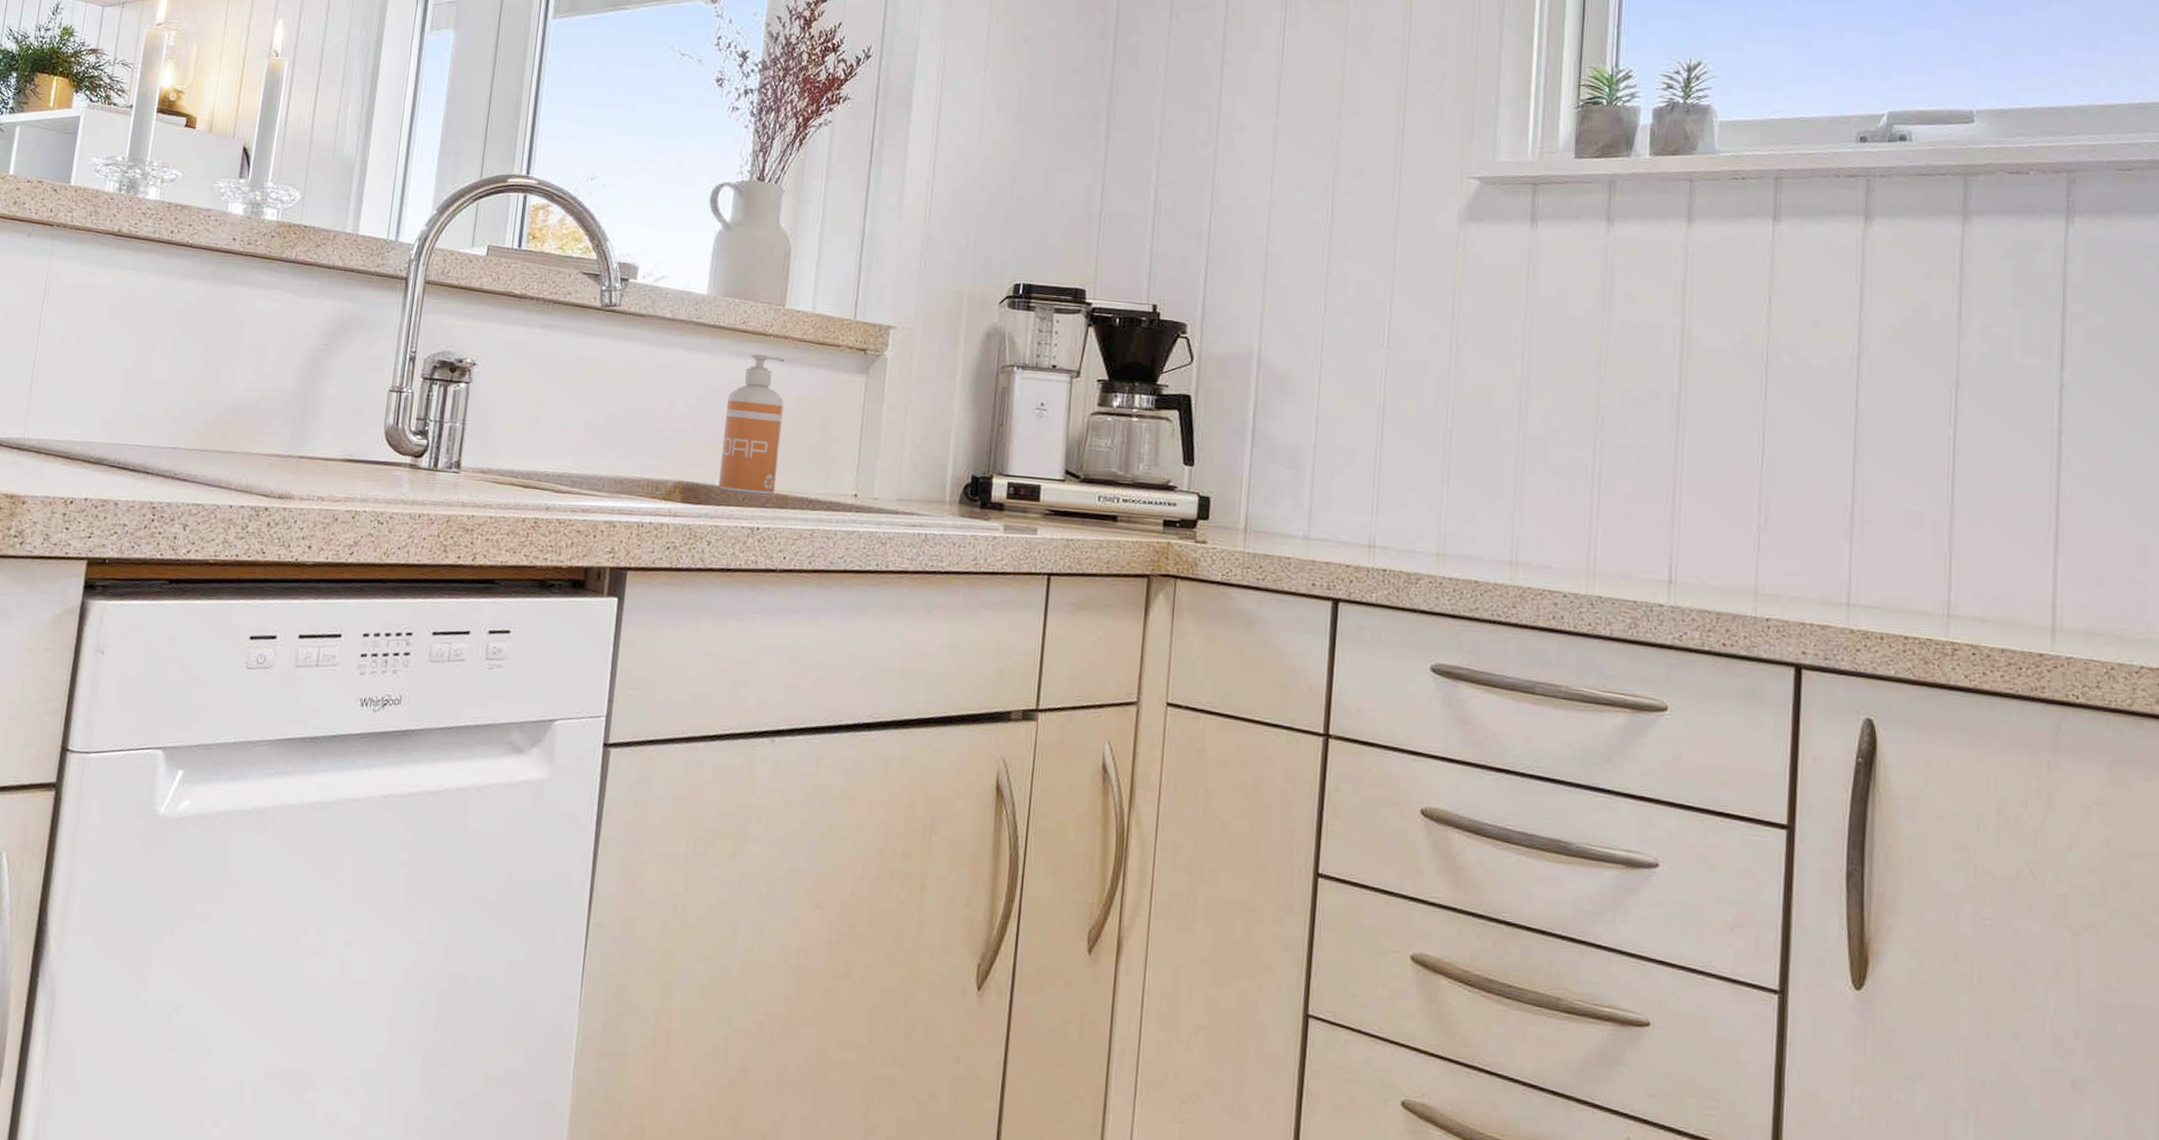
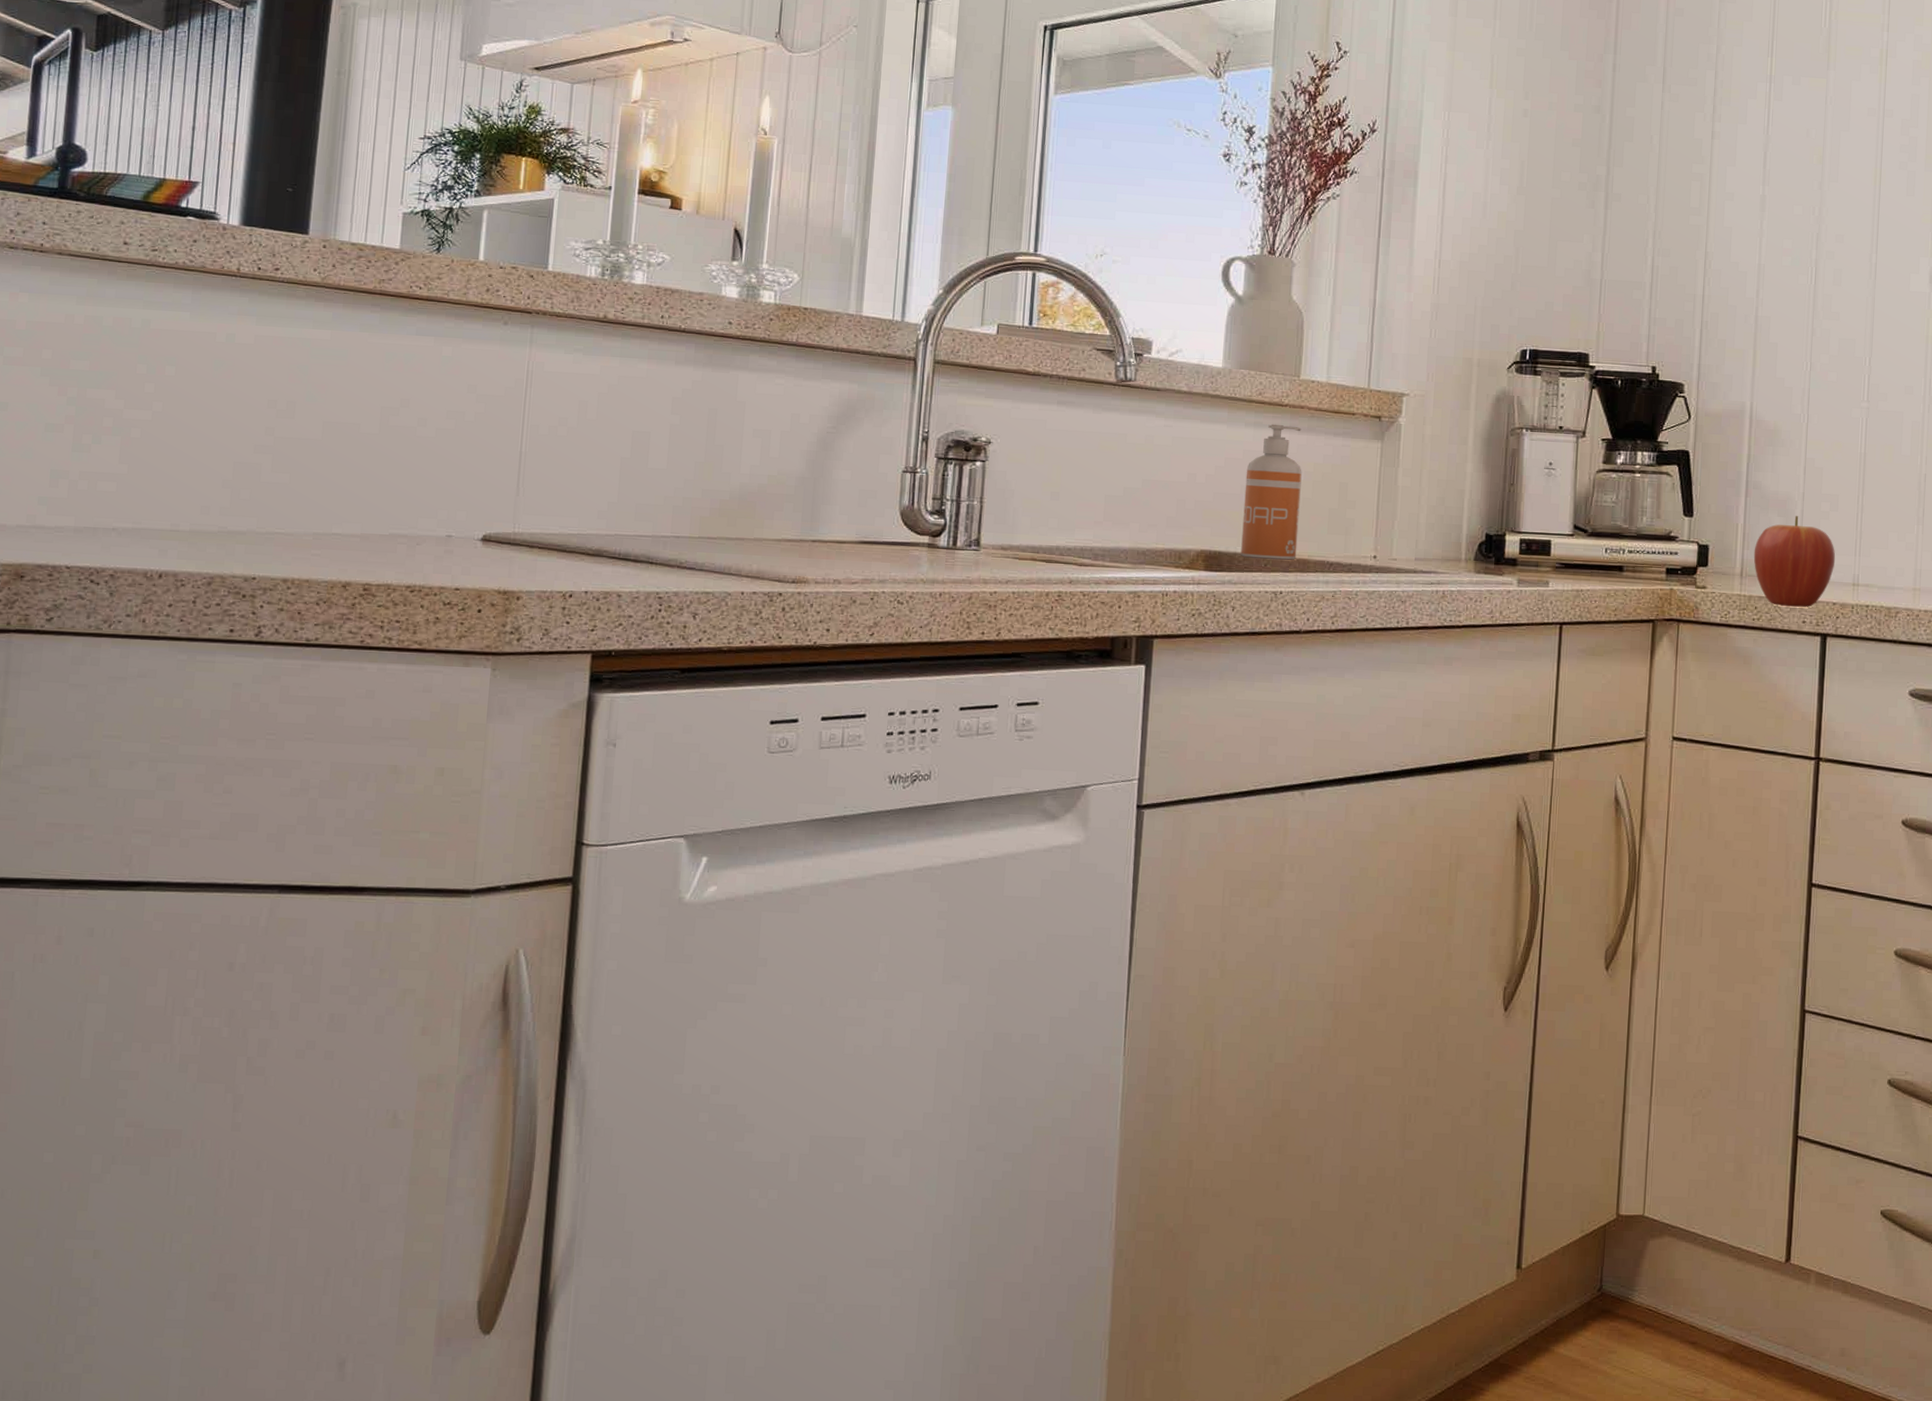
fruit: none [1259,469,1350,569] -> present [1753,516,1836,607]

